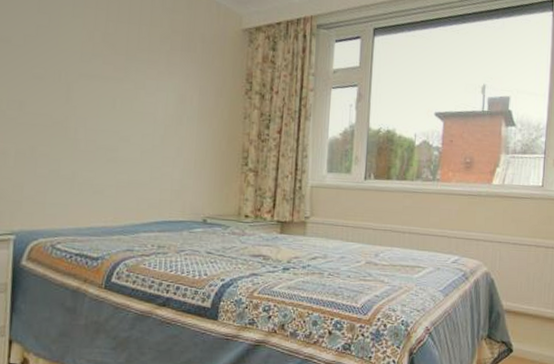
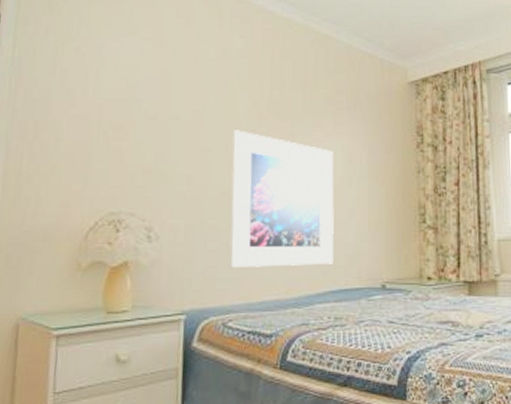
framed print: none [59,59,166,198] -> present [229,130,334,269]

